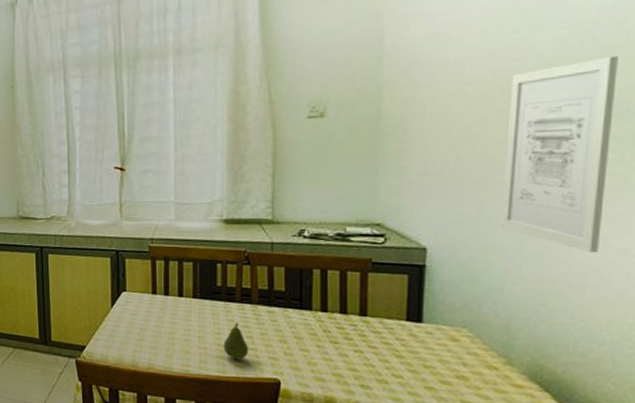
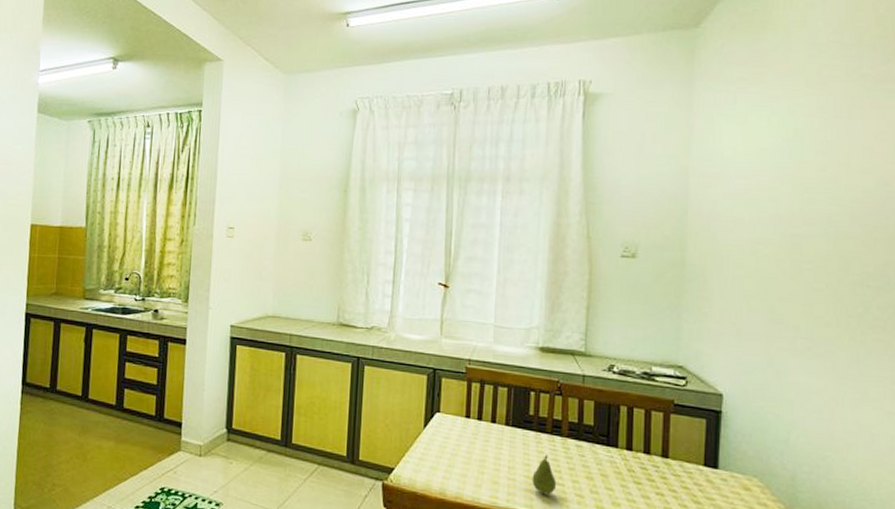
wall art: present [501,55,618,252] -> none [787,234,879,413]

